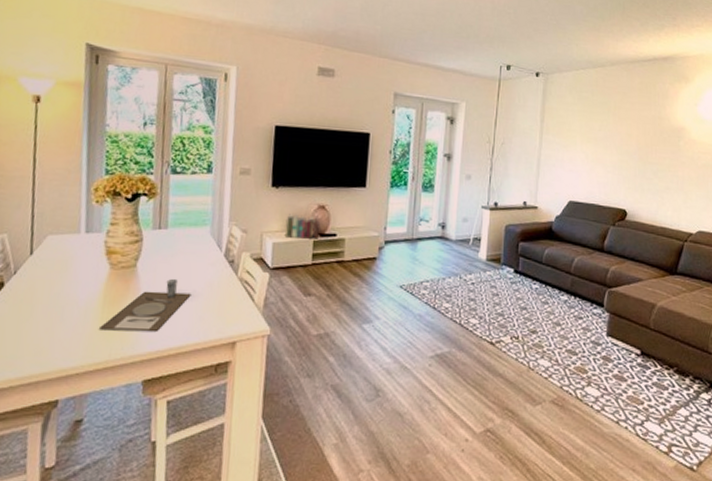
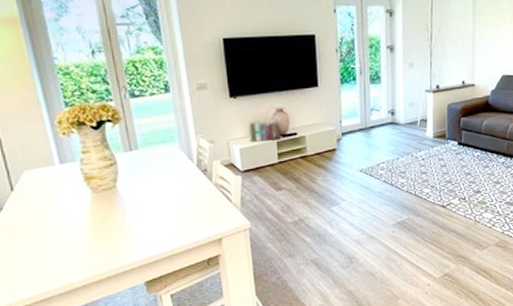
place setting: present [99,279,192,331] -> none [95,194,173,247]

